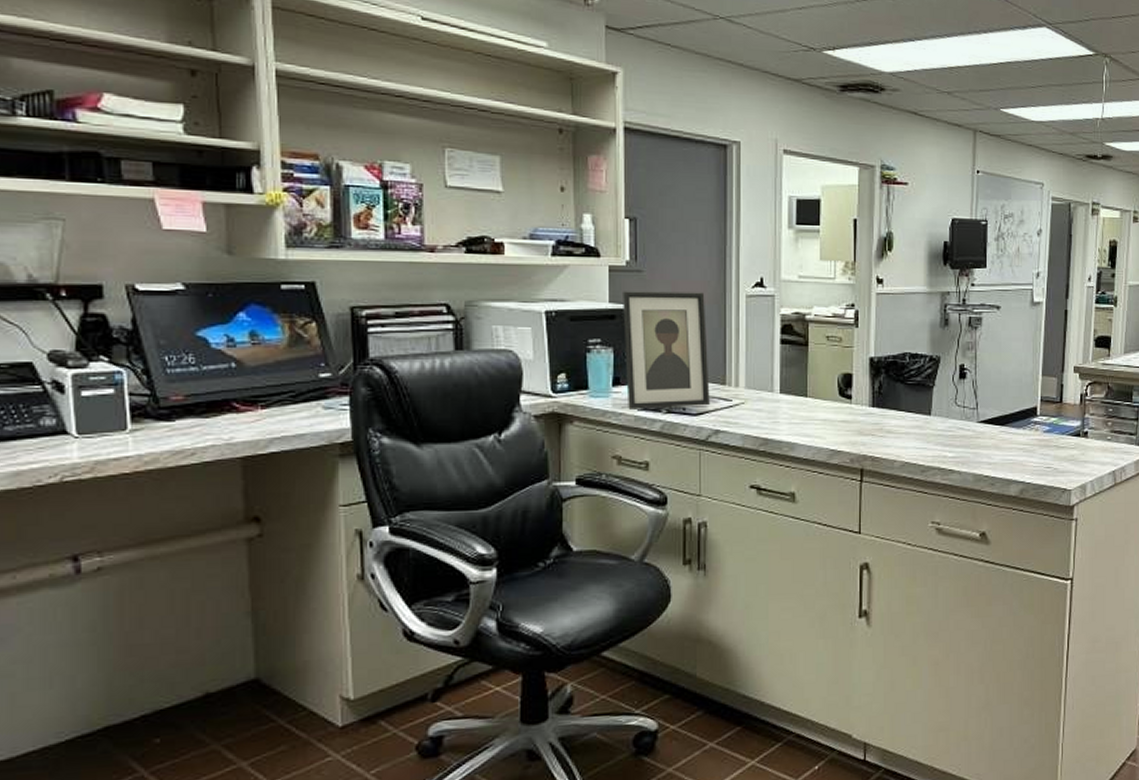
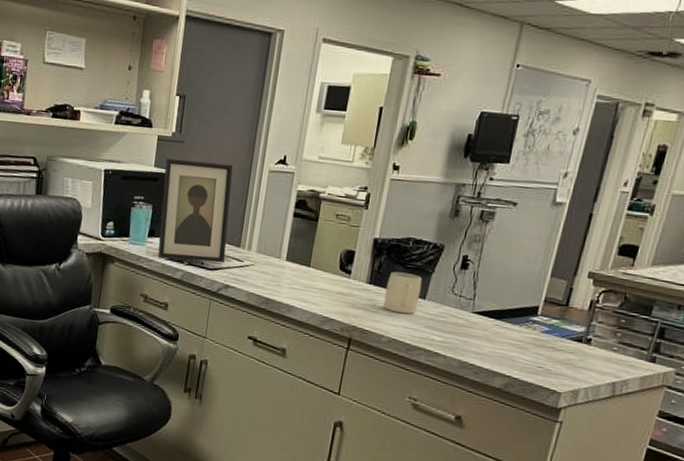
mug: none [890,390,925,434] -> present [383,271,422,314]

